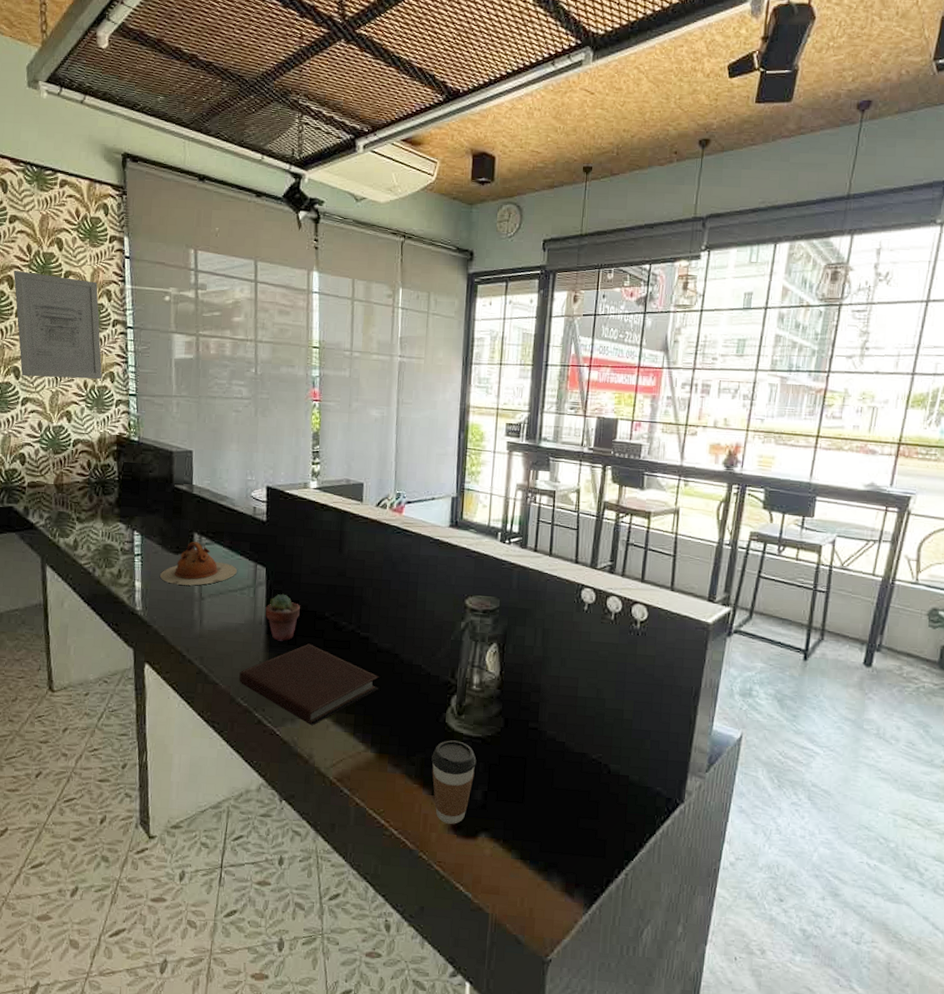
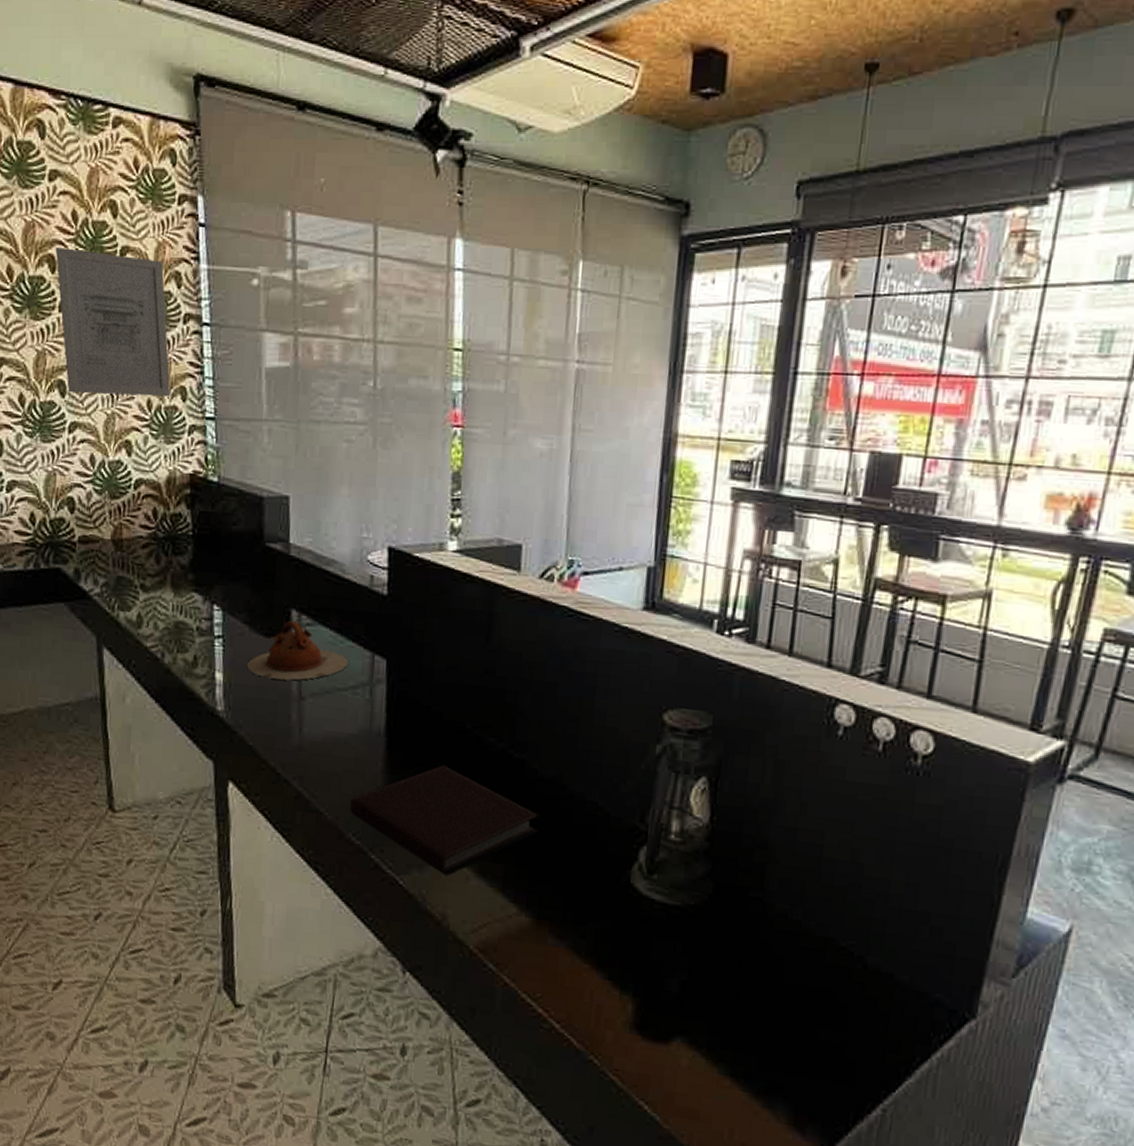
potted succulent: present [265,593,300,642] -> none [385,695,432,762]
coffee cup: present [431,740,477,824] -> none [609,907,673,1022]

